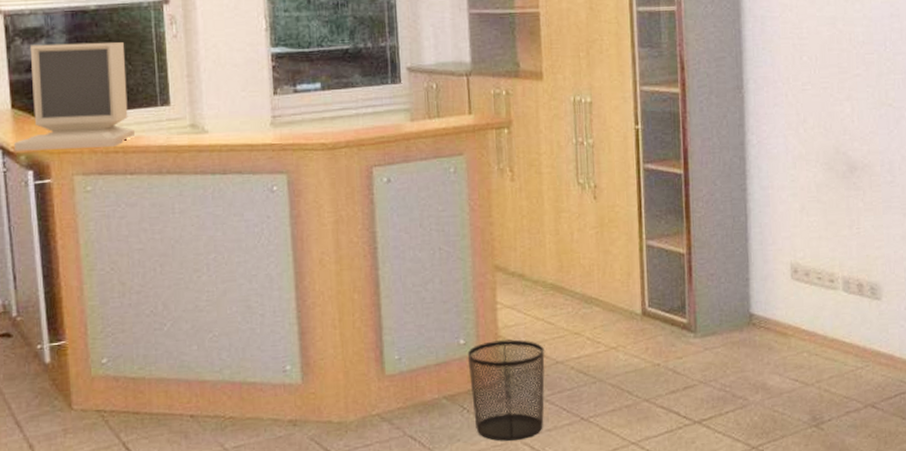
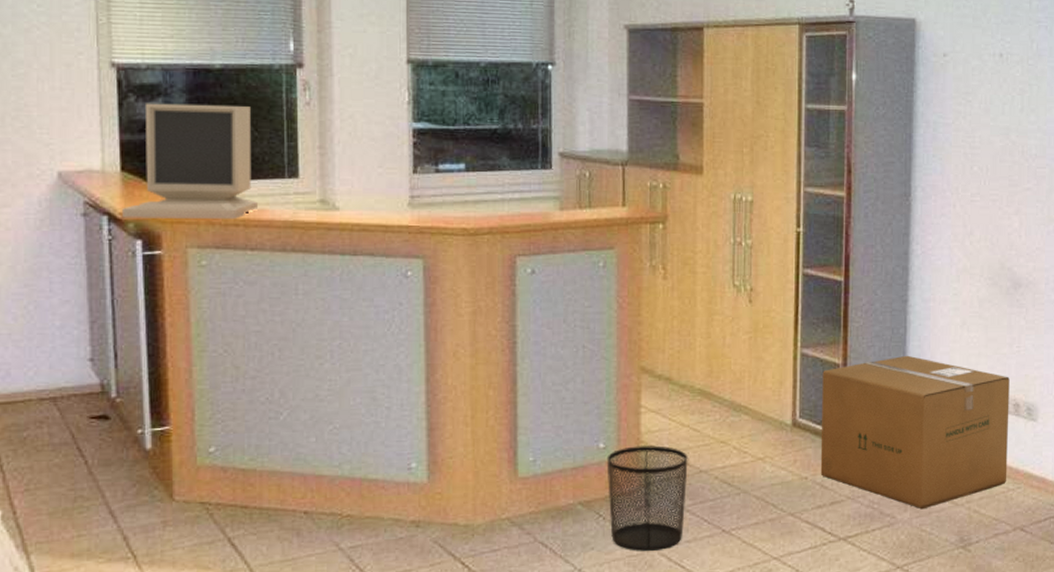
box: none [668,241,855,391] -> present [820,355,1010,510]

